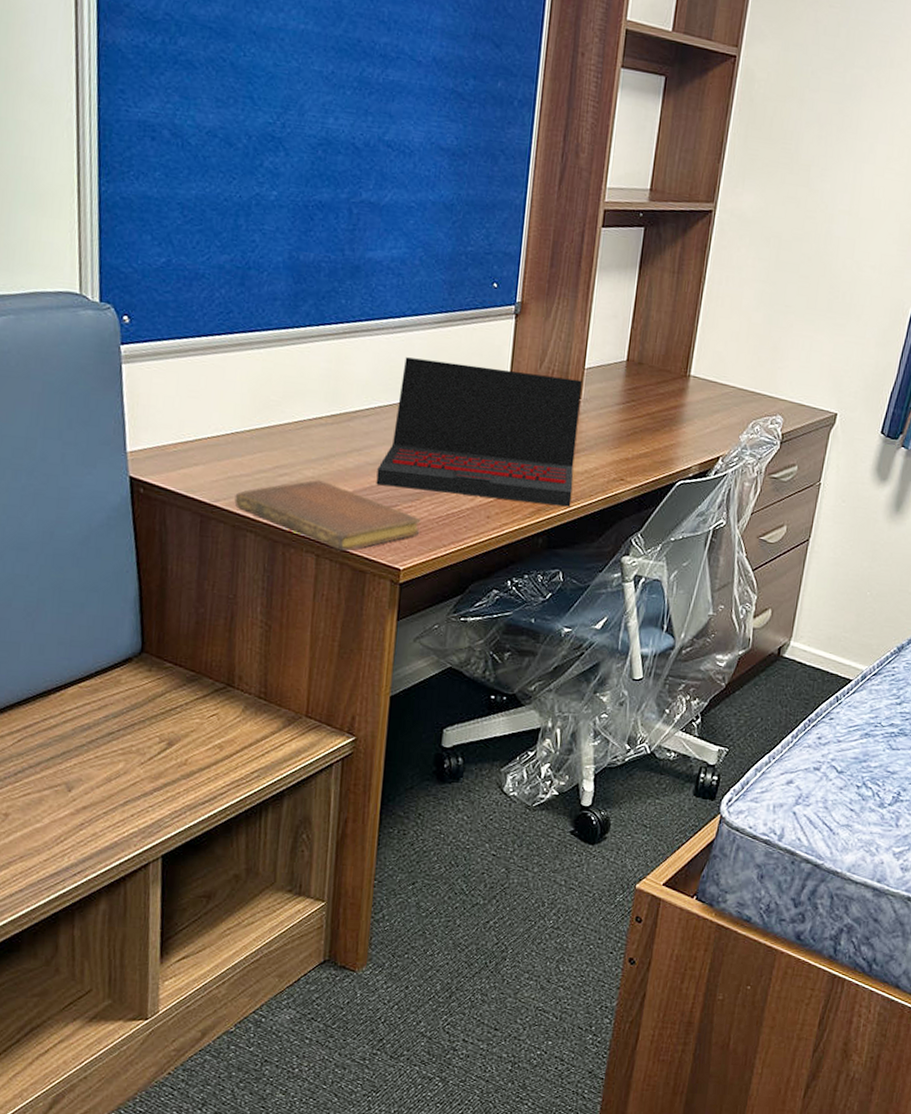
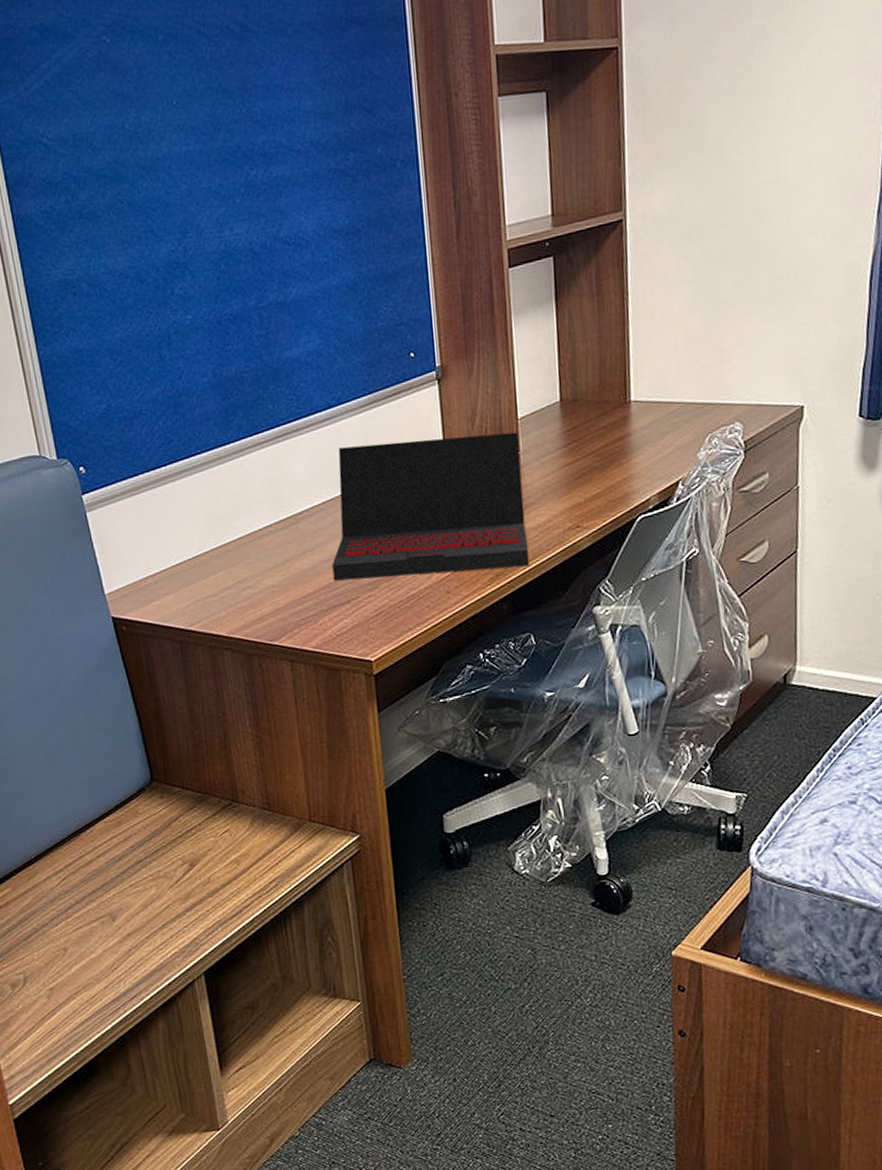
notebook: present [234,480,421,551] -> none [206,587,384,653]

